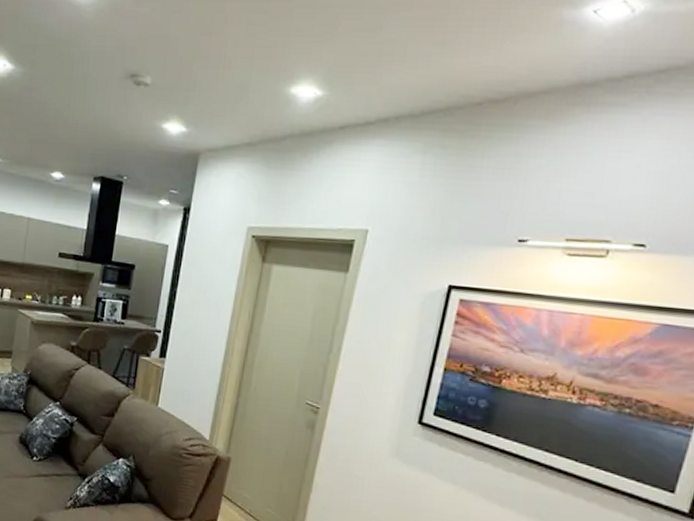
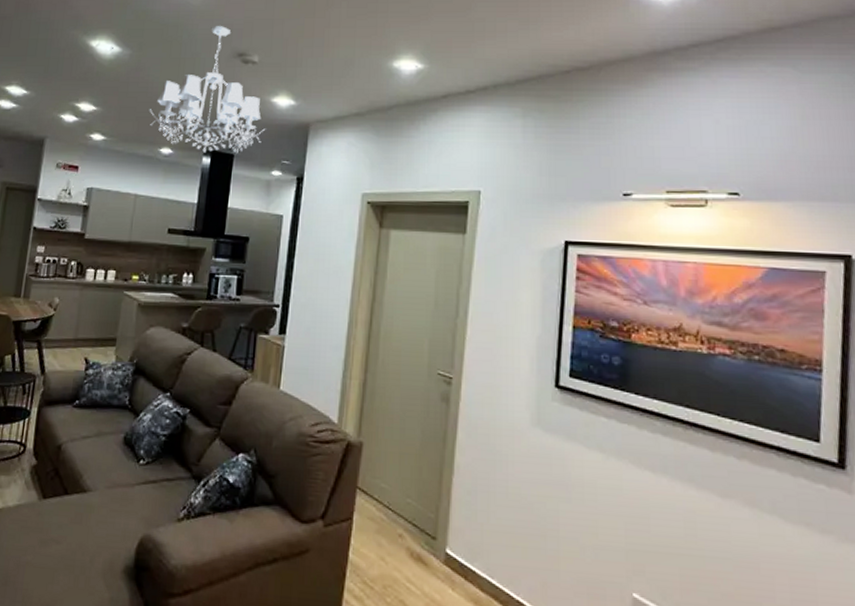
chandelier: none [41,43,156,181] -> present [149,26,266,154]

